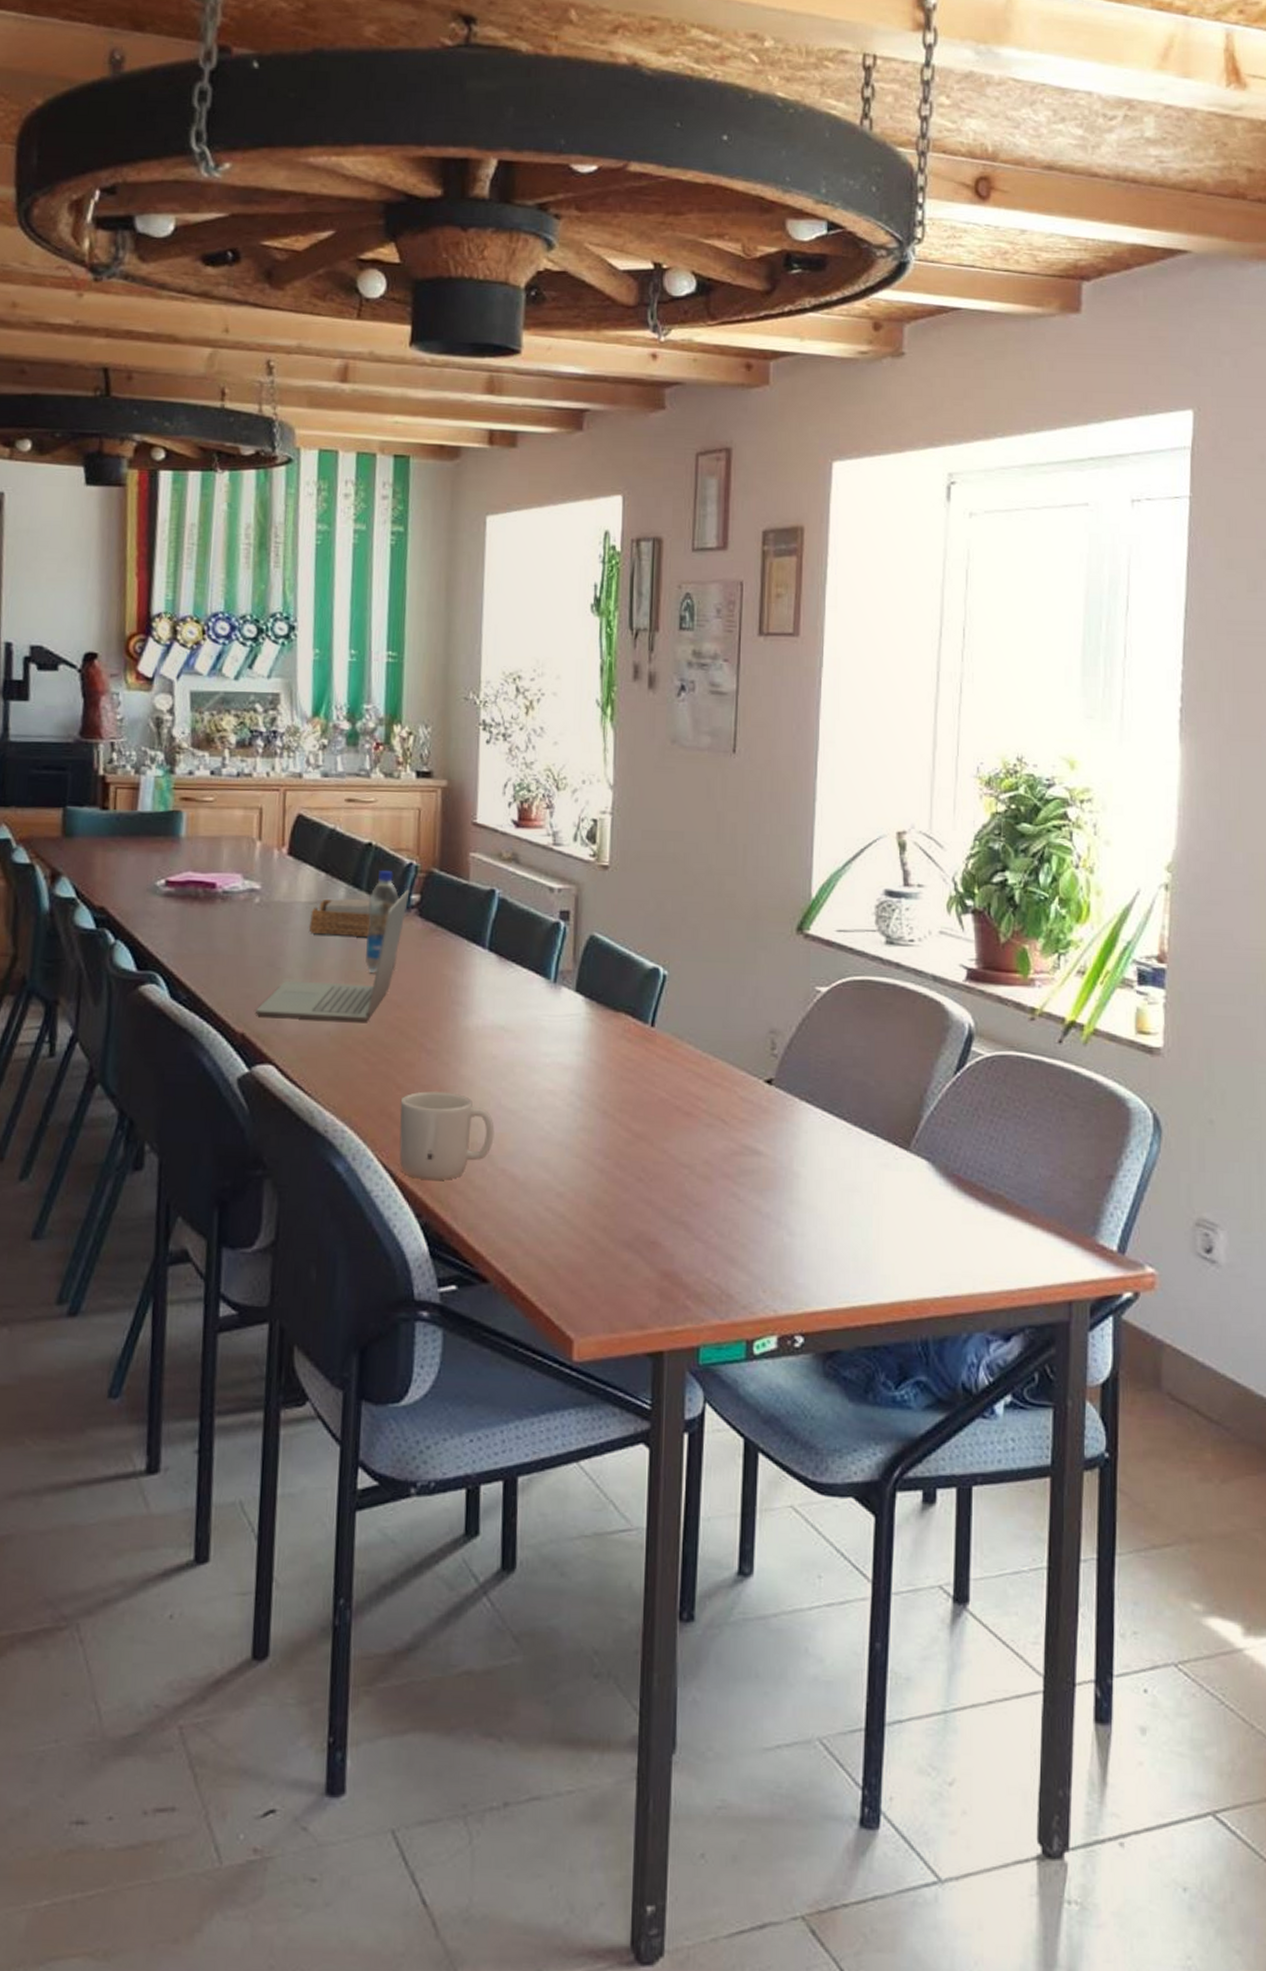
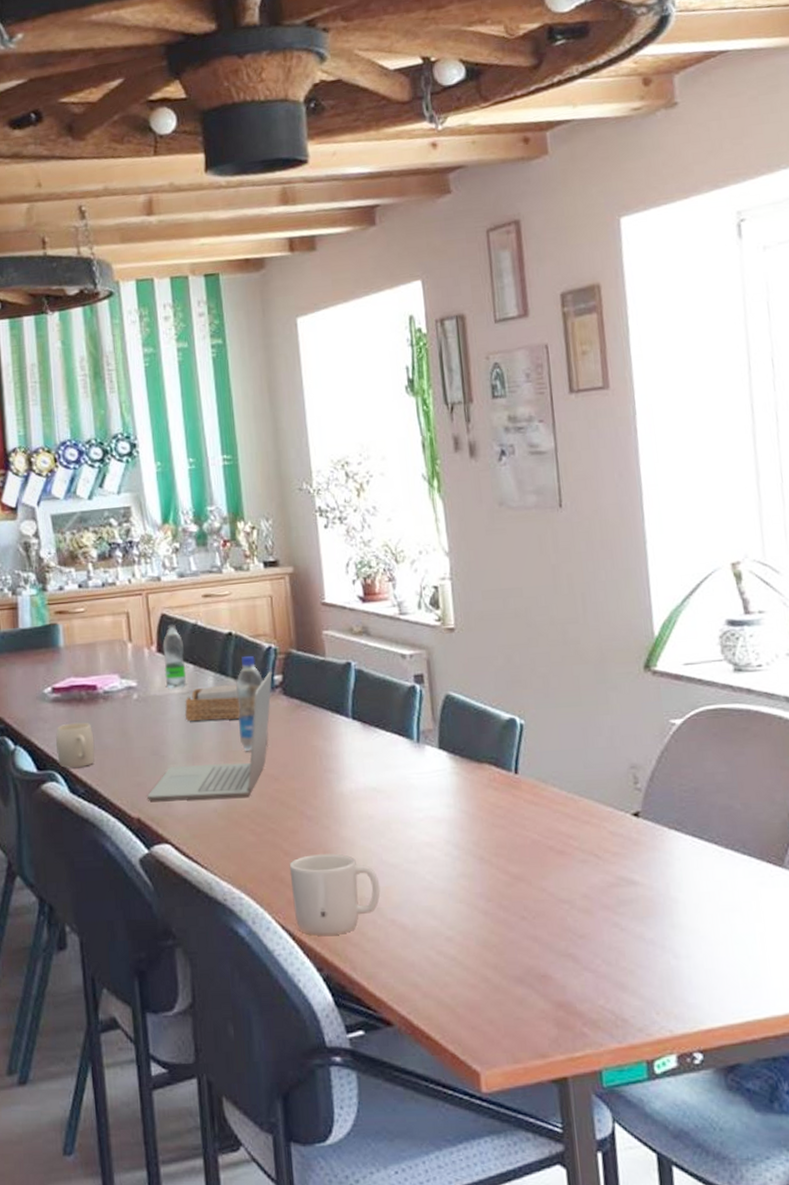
mug: none [161,921,206,971] -> present [56,722,95,768]
bottle: none [292,826,318,898] -> present [162,624,187,690]

